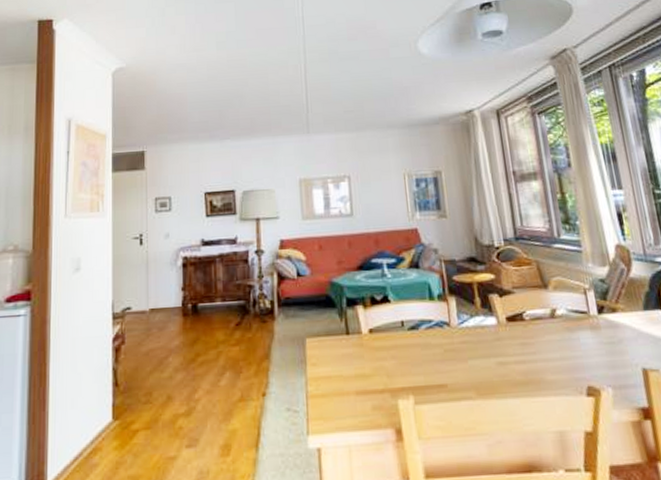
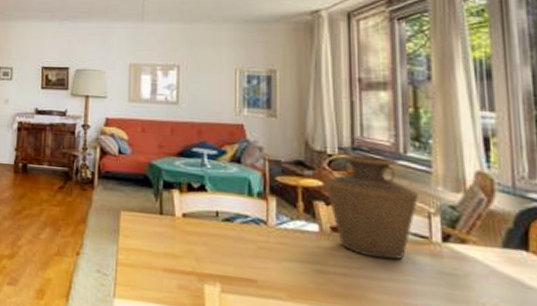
vase: none [495,243,575,341] -> present [324,155,420,260]

